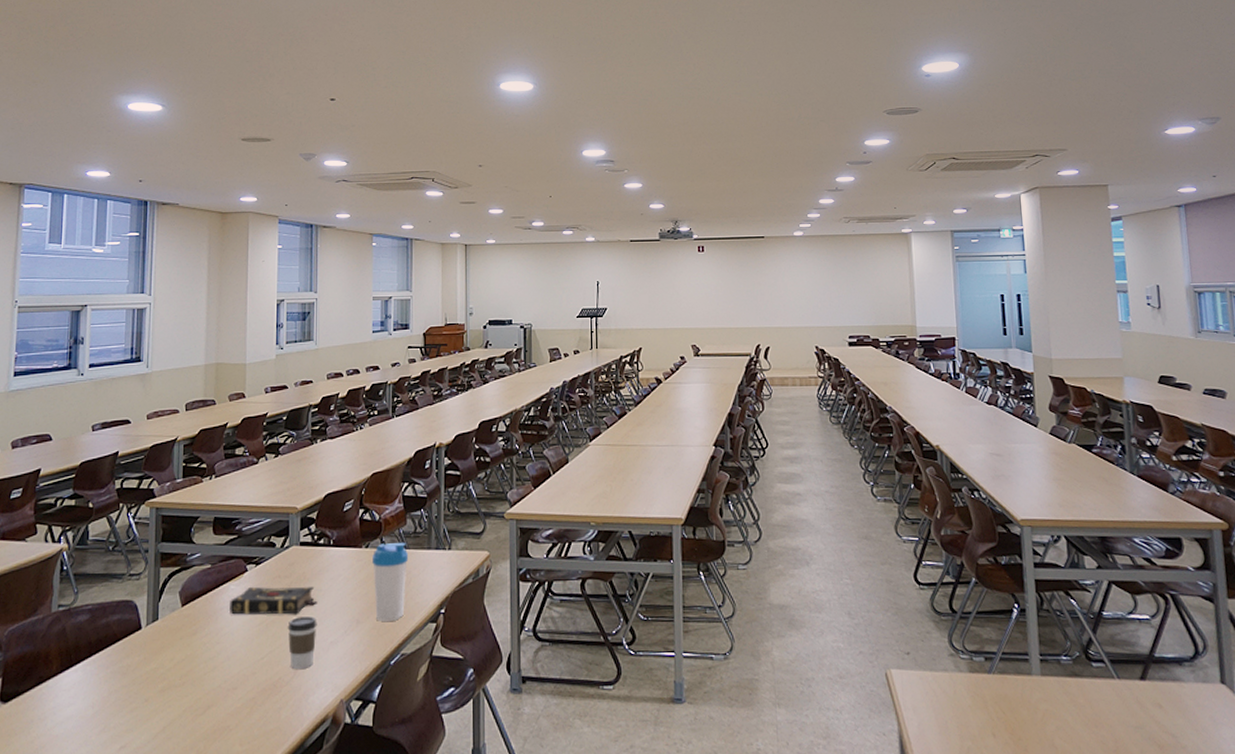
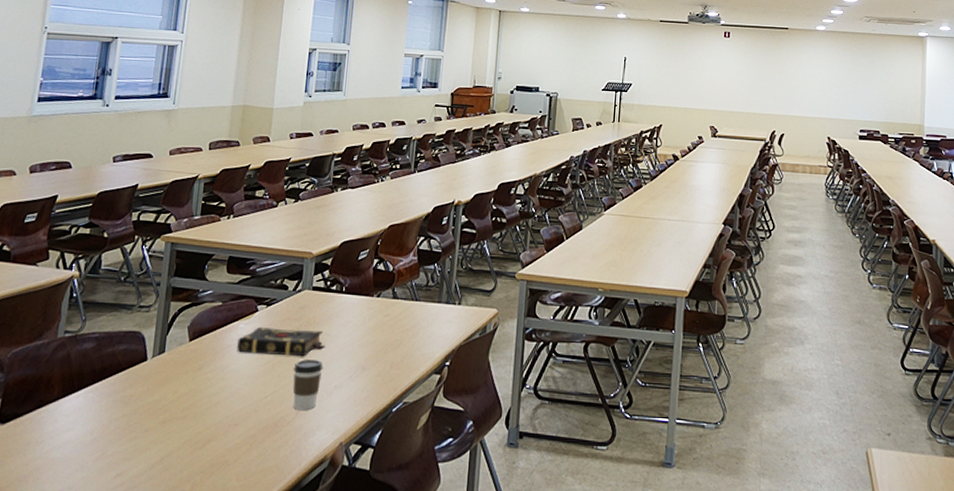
water bottle: present [372,542,409,621] -> none [381,294,419,370]

